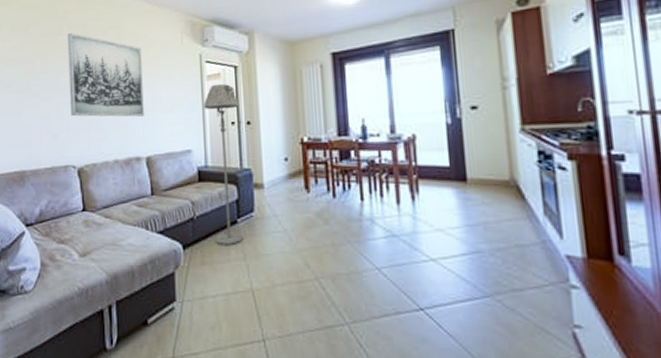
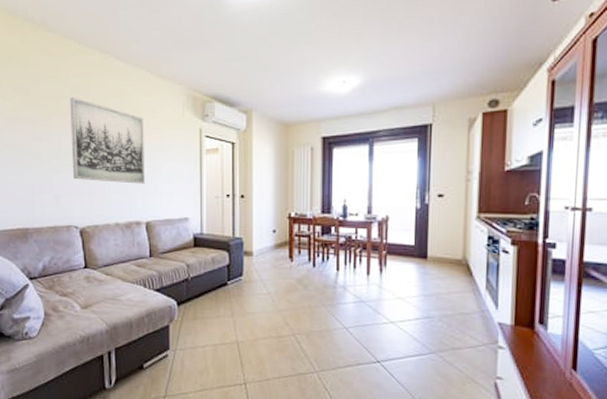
floor lamp: present [203,83,244,245] -> none [201,158,235,303]

